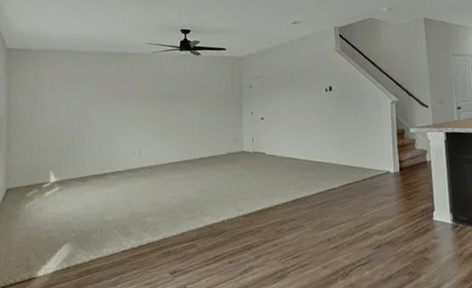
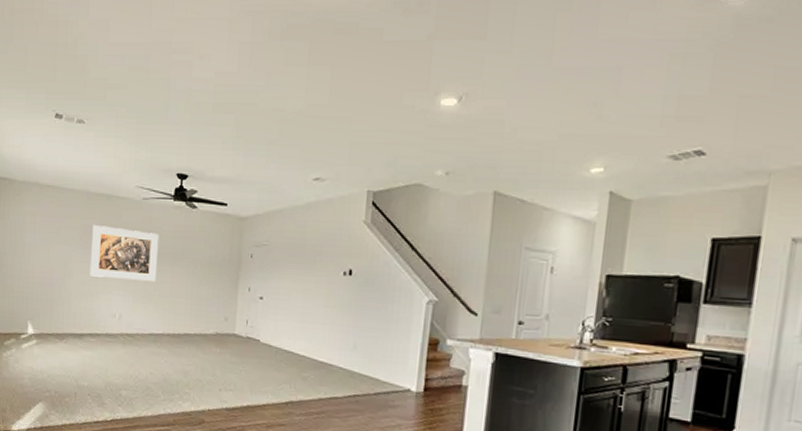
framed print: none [108,78,170,122] -> present [89,225,159,281]

